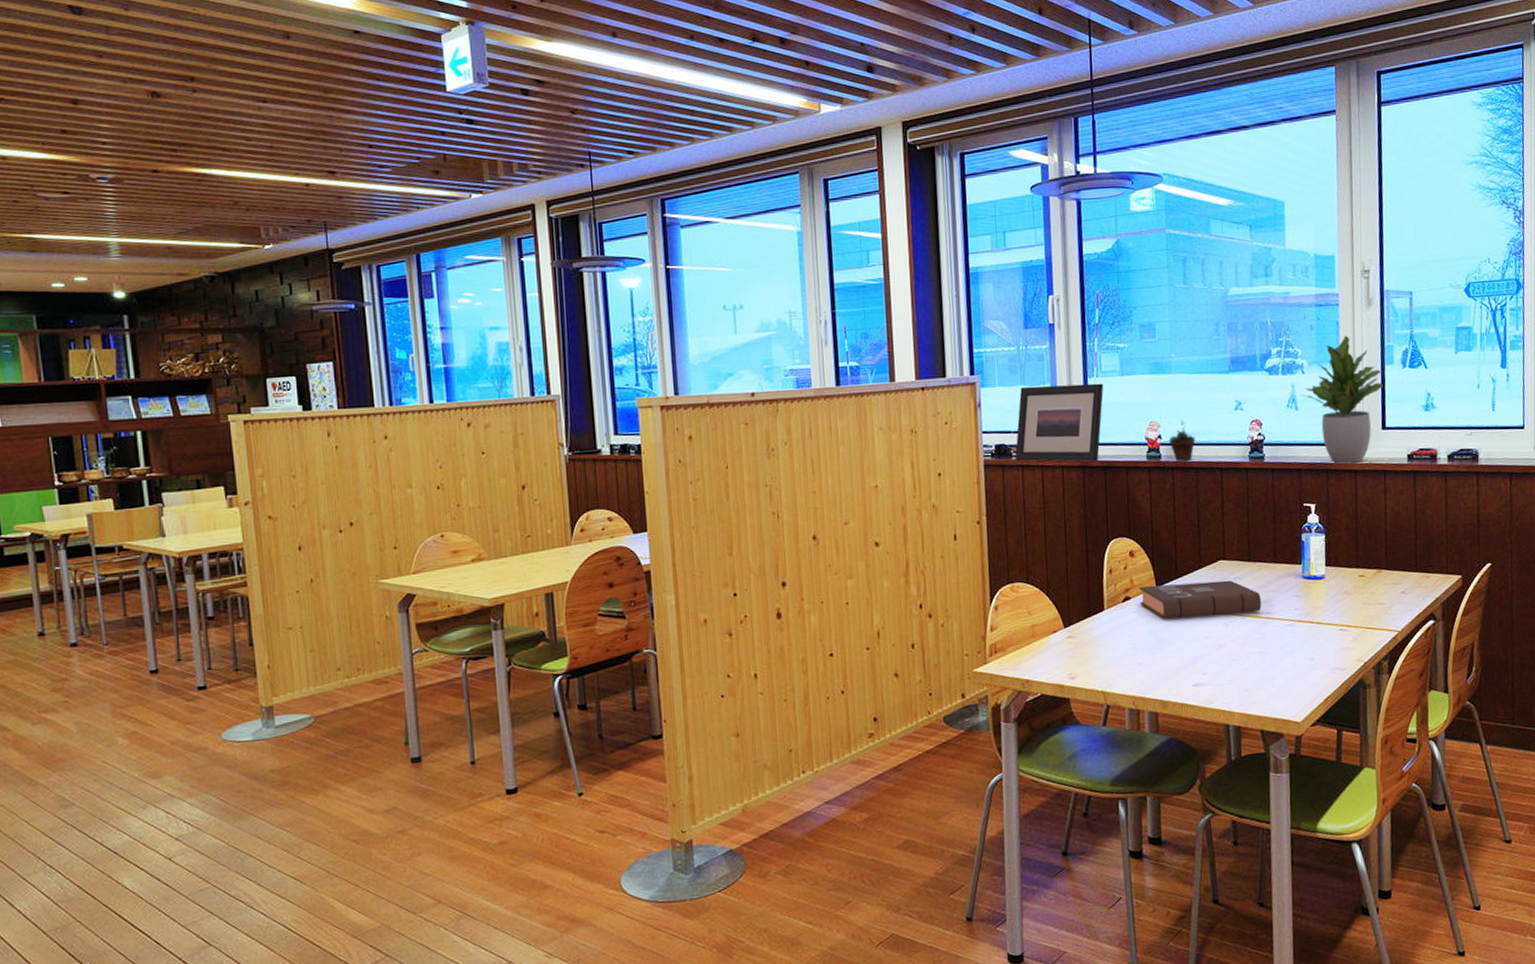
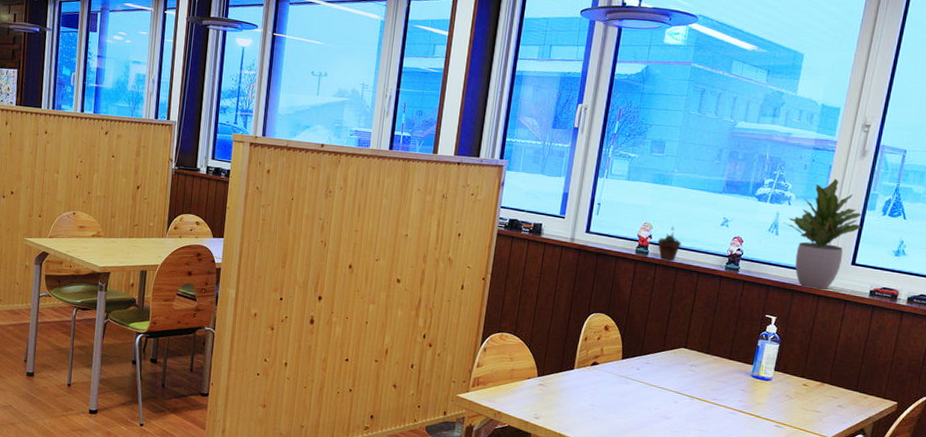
picture frame: present [1014,383,1104,462] -> none [523,175,611,248]
book: present [1139,580,1262,619] -> none [605,356,711,396]

